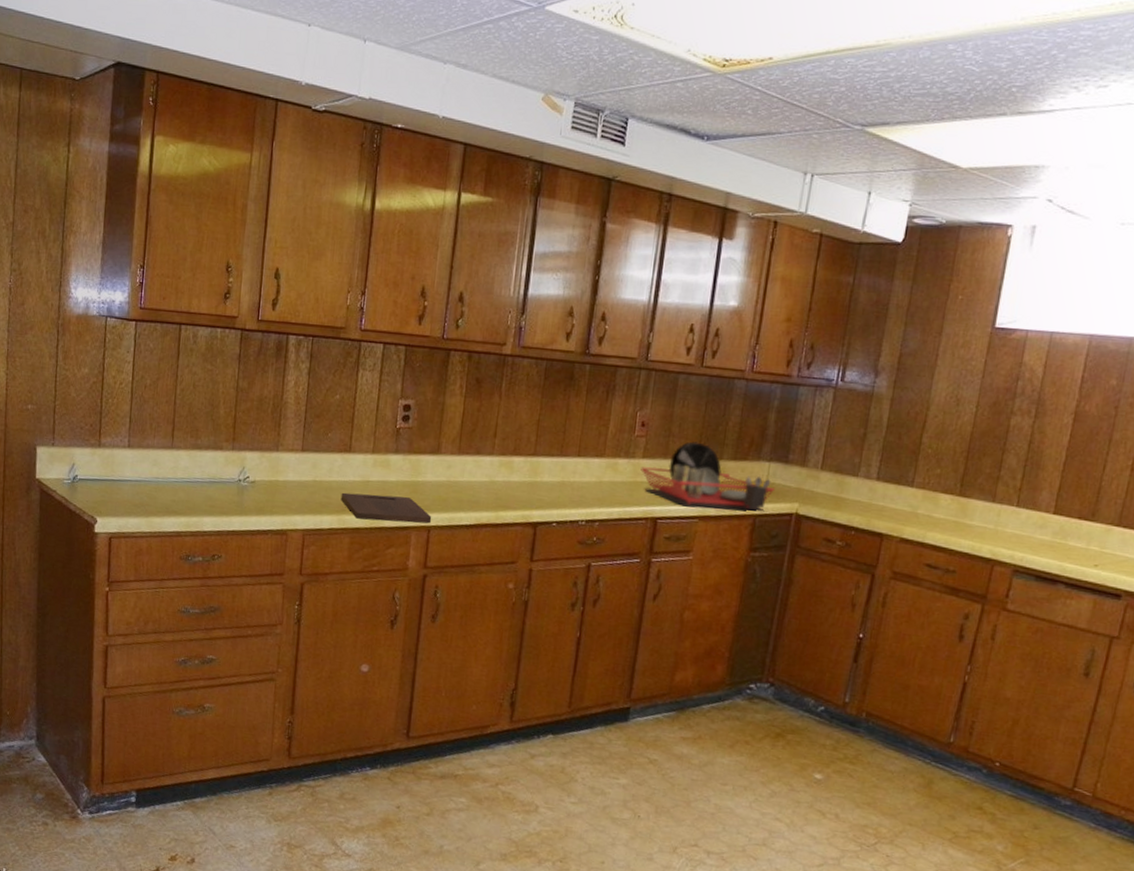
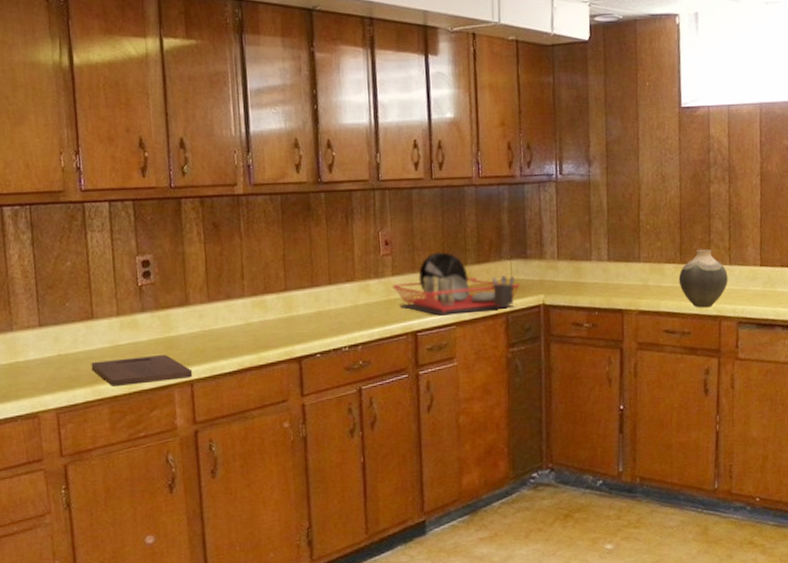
vase: none [952,483,1013,549] -> present [678,249,728,308]

